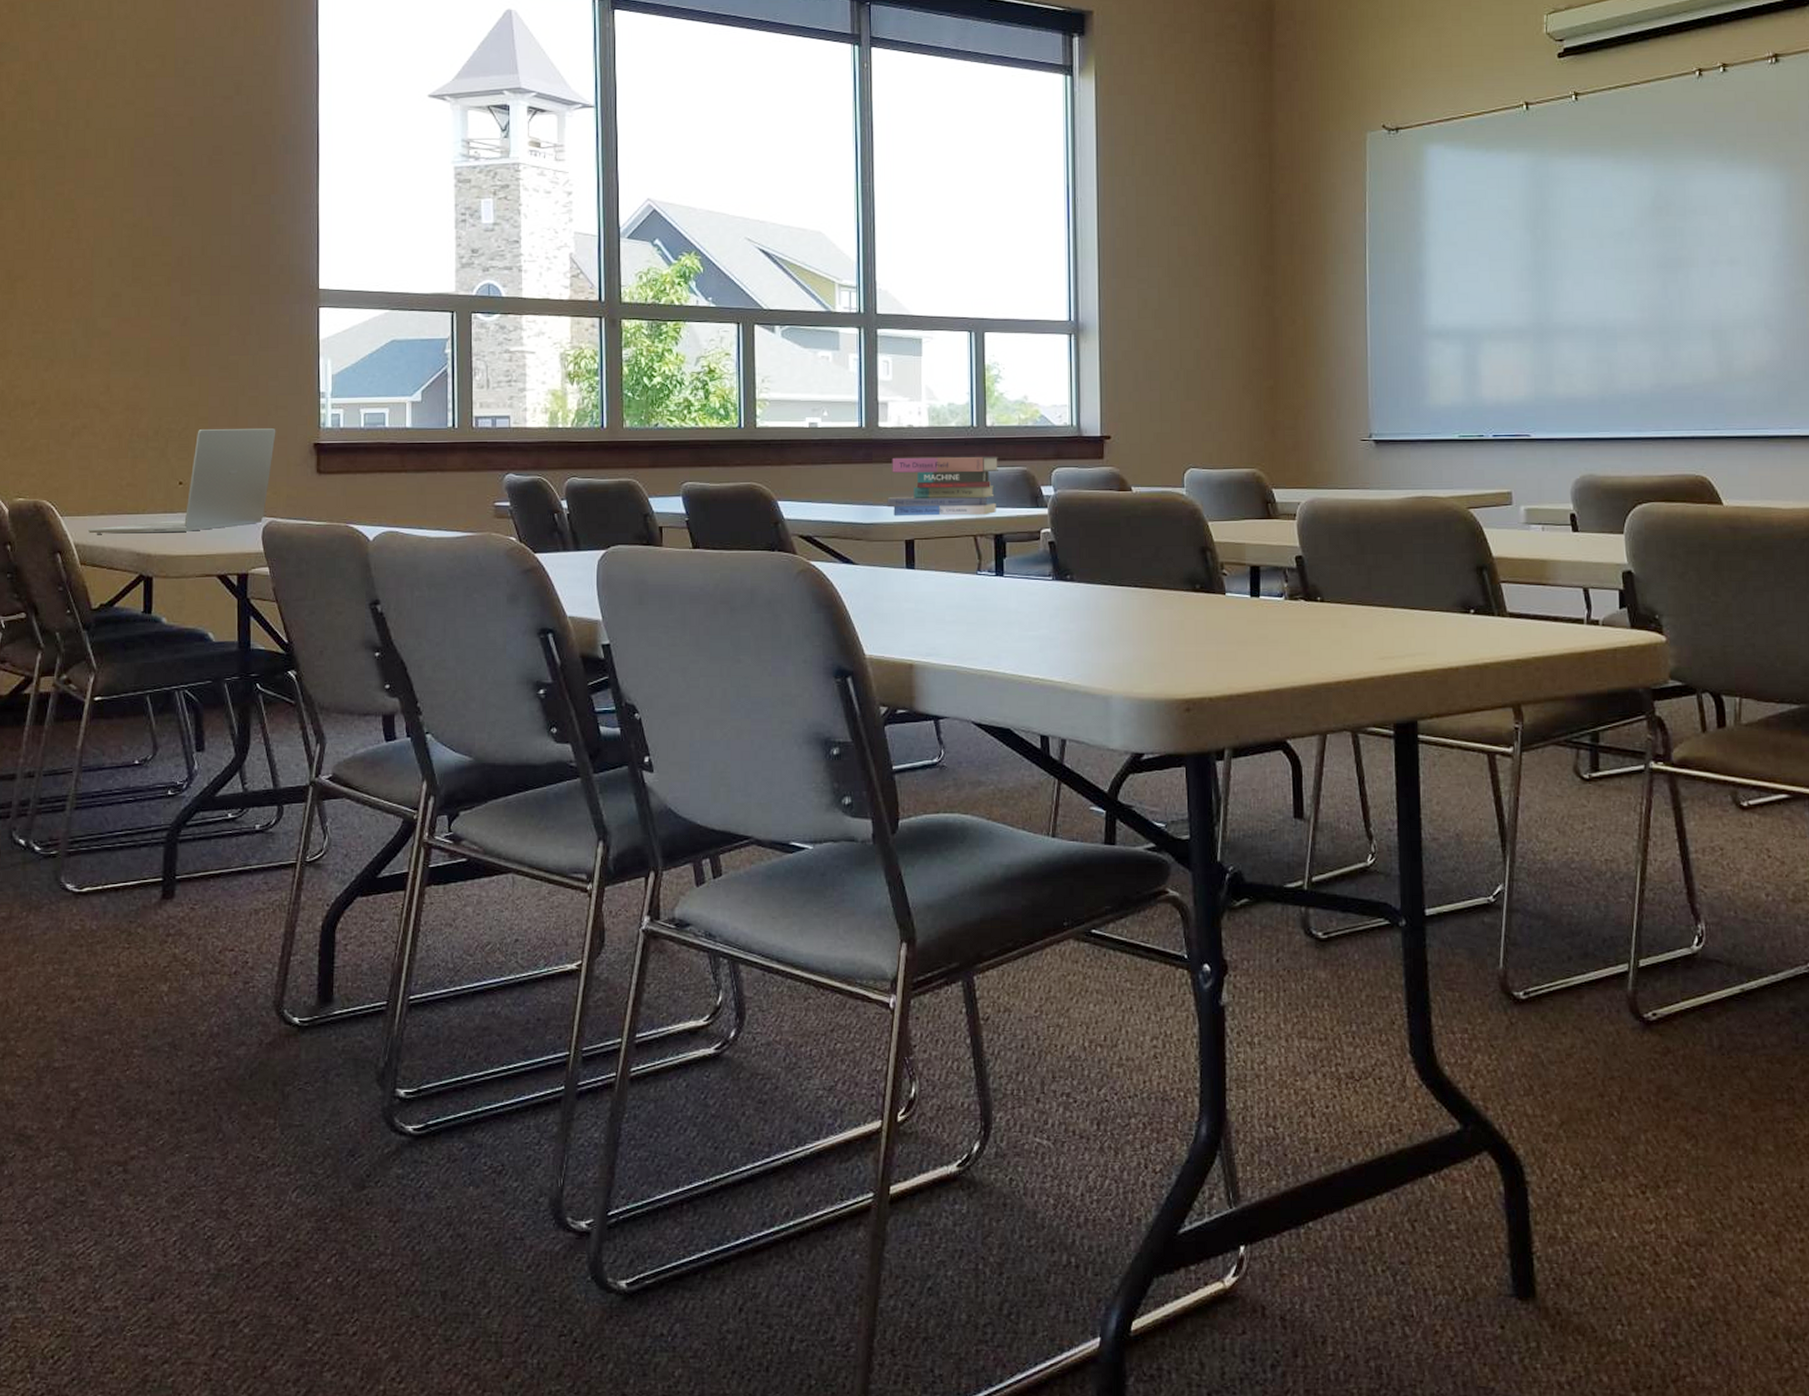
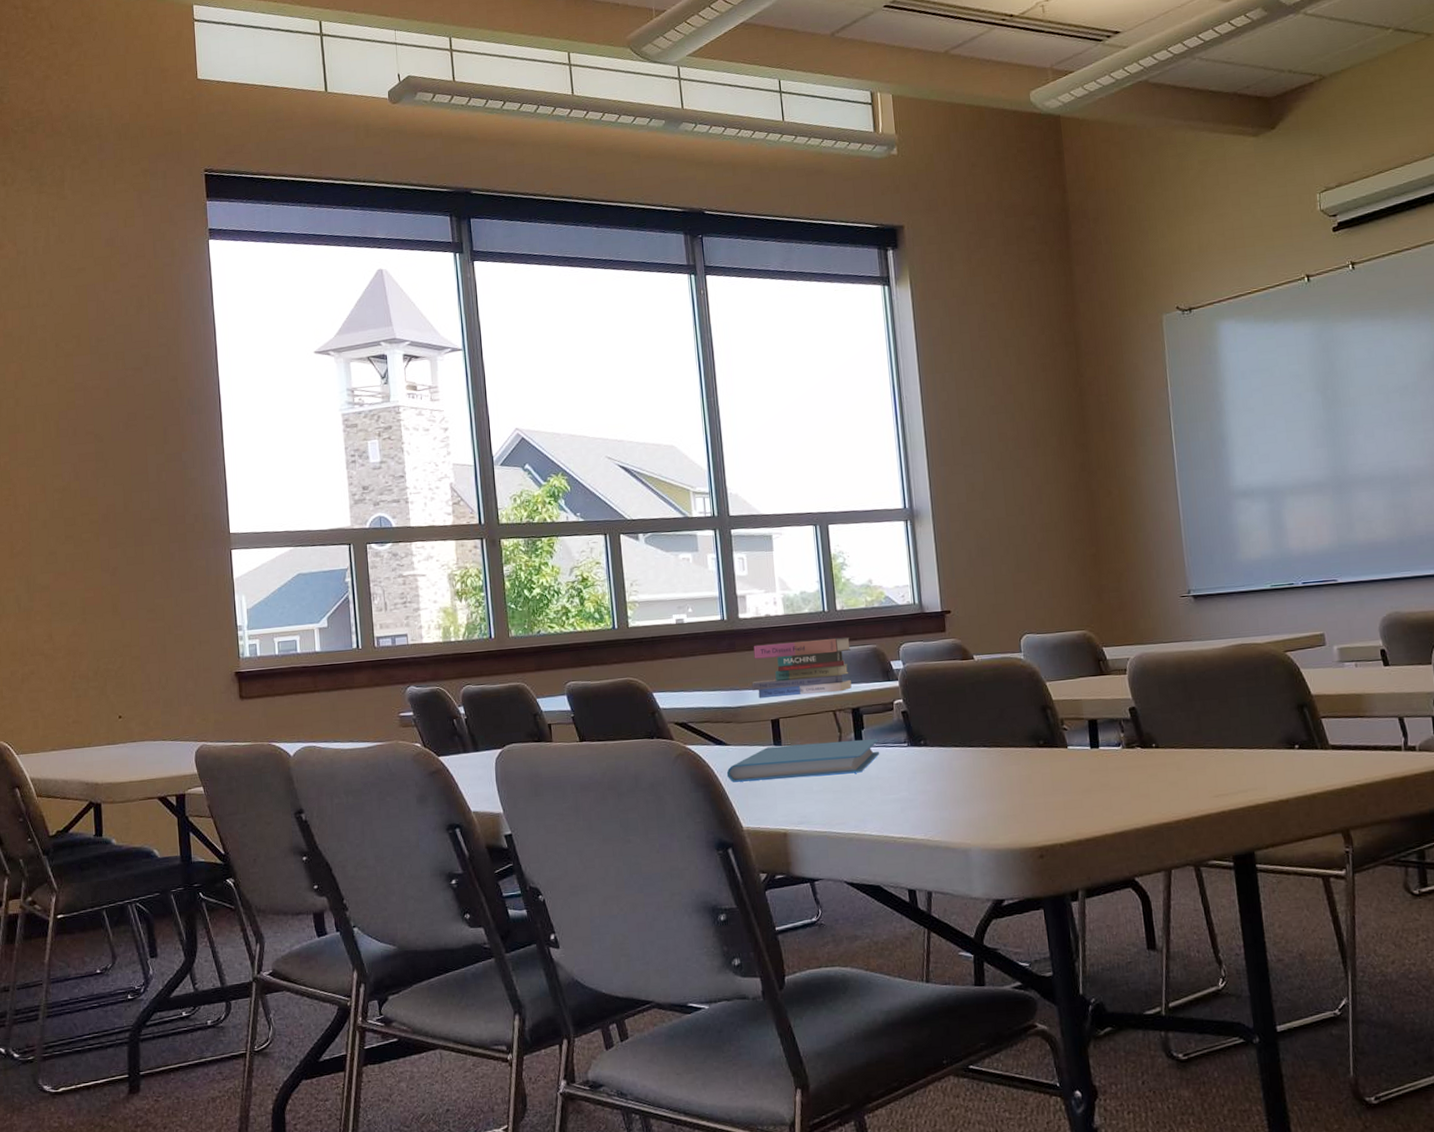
laptop: present [88,428,276,534] -> none [42,661,201,769]
book: none [852,568,1022,606] -> present [726,739,880,782]

